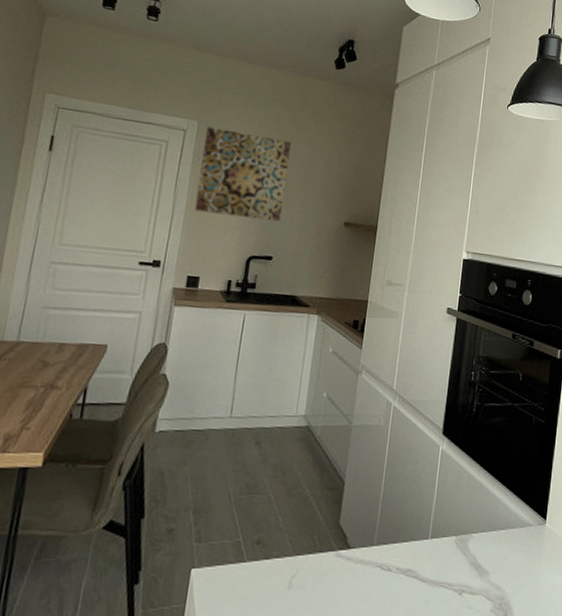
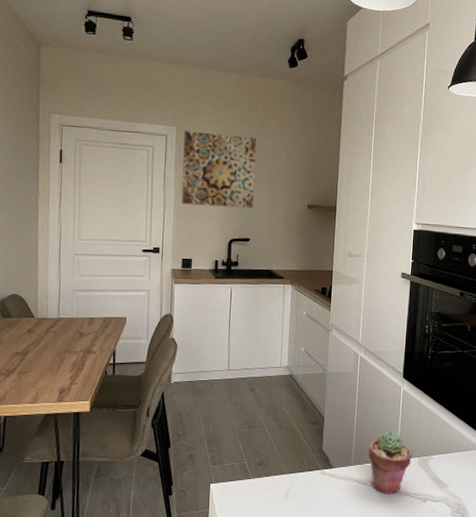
potted succulent: none [395,501,448,584] -> present [368,430,412,494]

